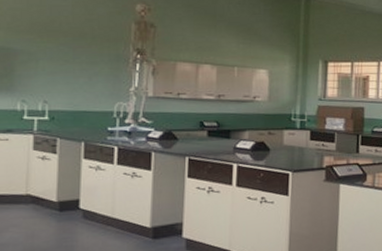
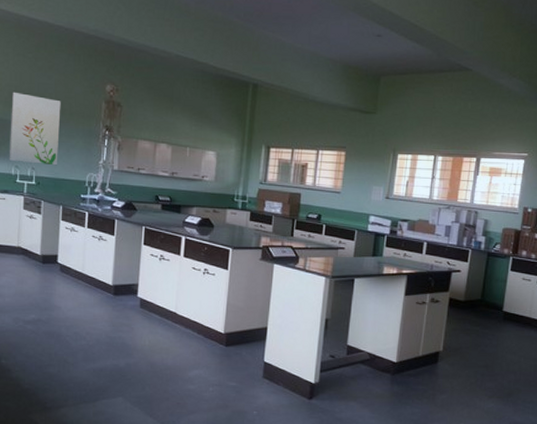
wall art: none [13,16,80,97] -> present [9,92,61,166]

